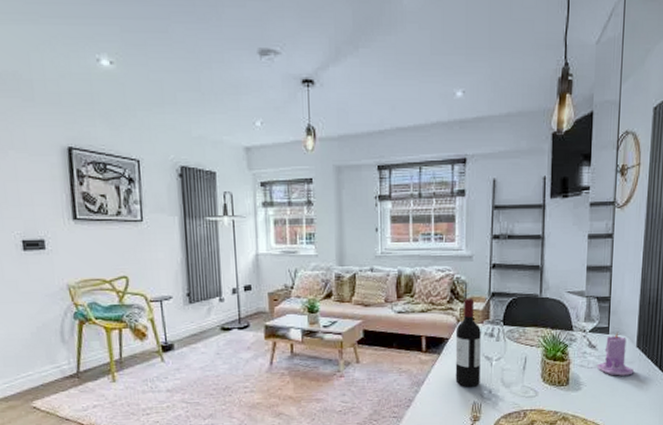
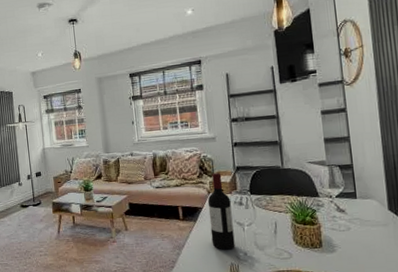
candle: present [597,331,635,376] -> none [349,196,391,238]

